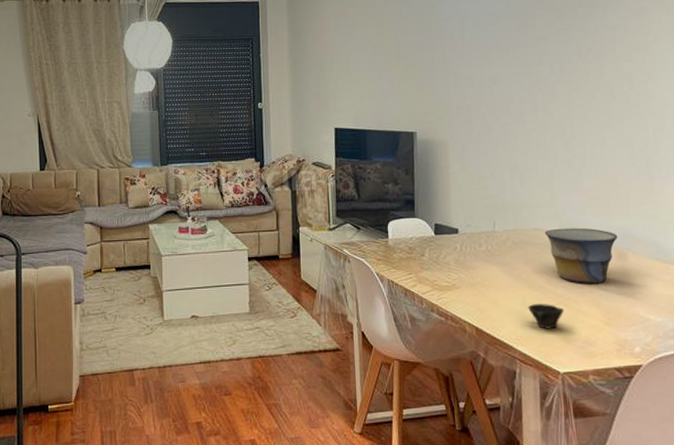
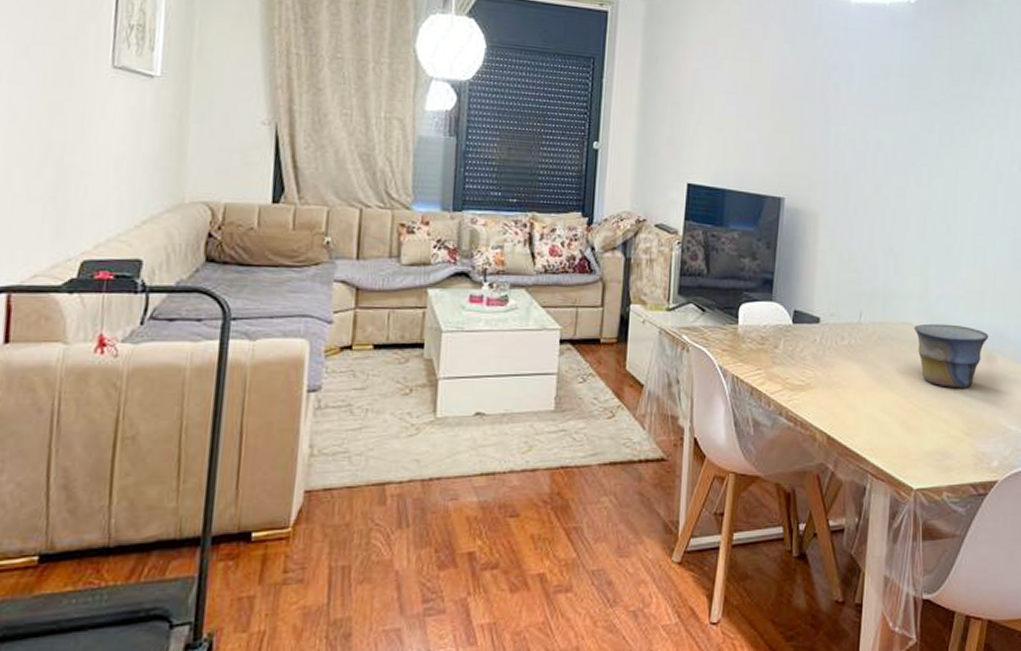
cup: present [528,304,565,329] -> none [887,410,925,439]

